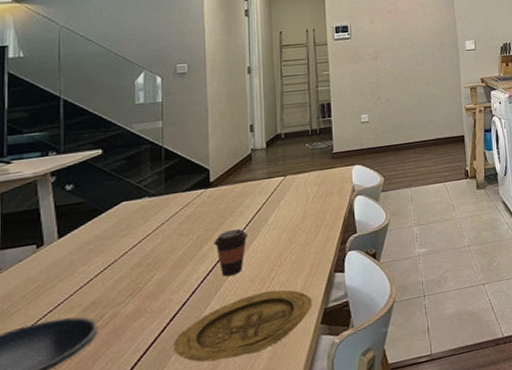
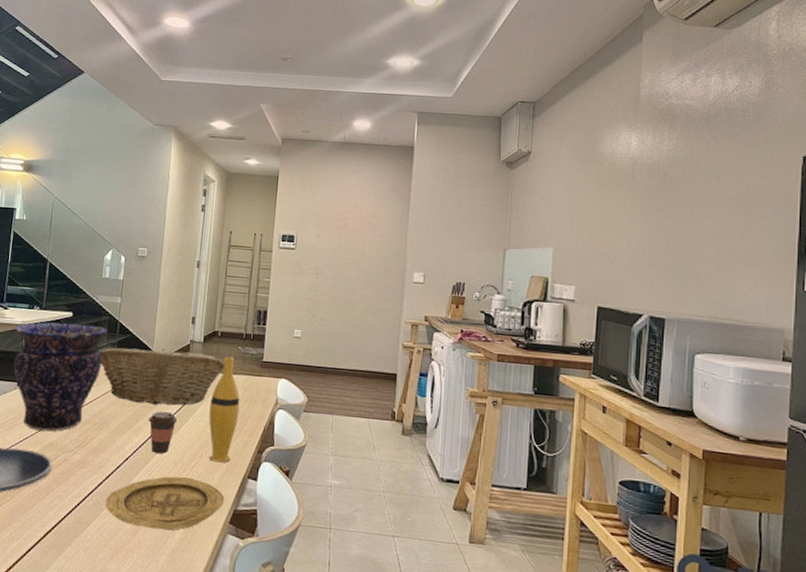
vase: none [24,156,151,294] -> present [13,322,108,432]
fruit basket: none [142,159,293,230] -> present [98,347,224,405]
vase: none [283,155,316,267] -> present [209,356,240,463]

